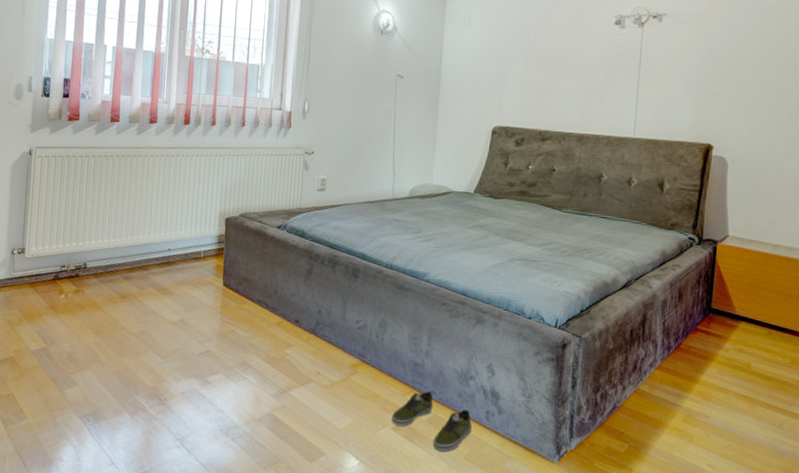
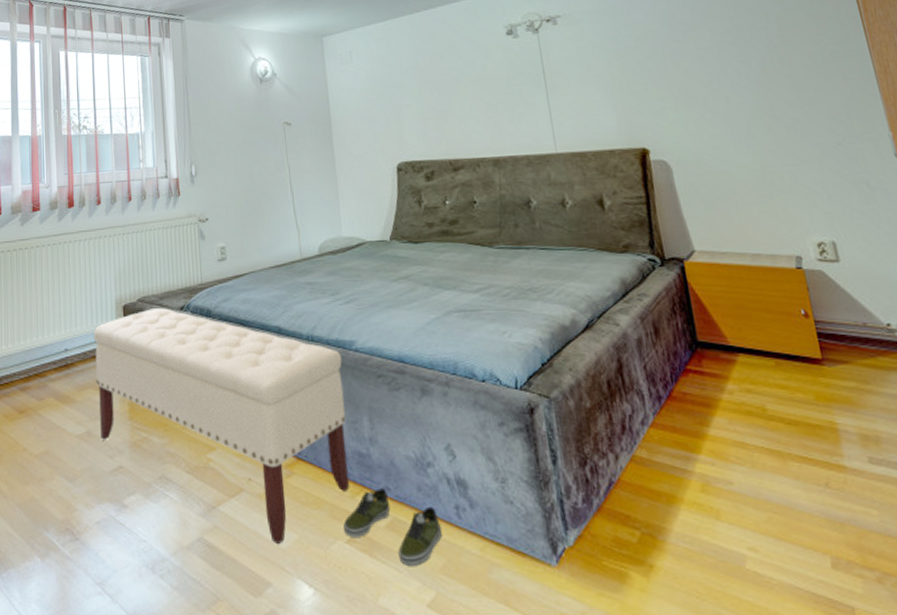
bench: none [193,224,414,426] -> present [93,308,350,545]

